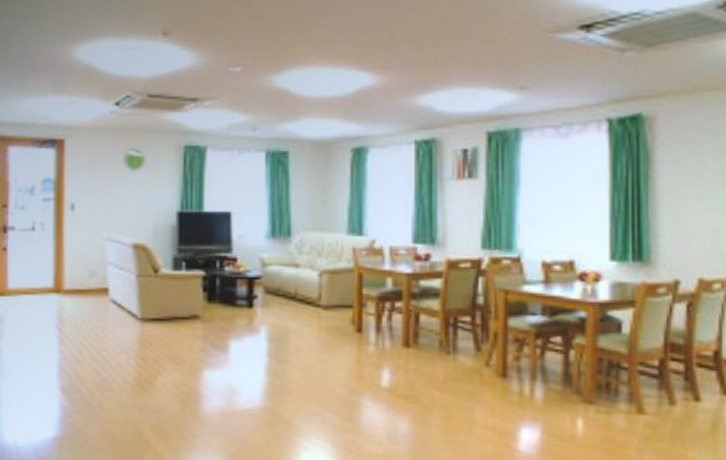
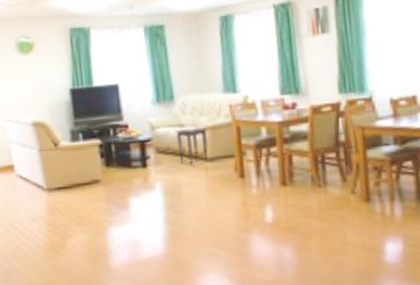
side table: none [287,269,326,311] -> present [174,127,208,165]

